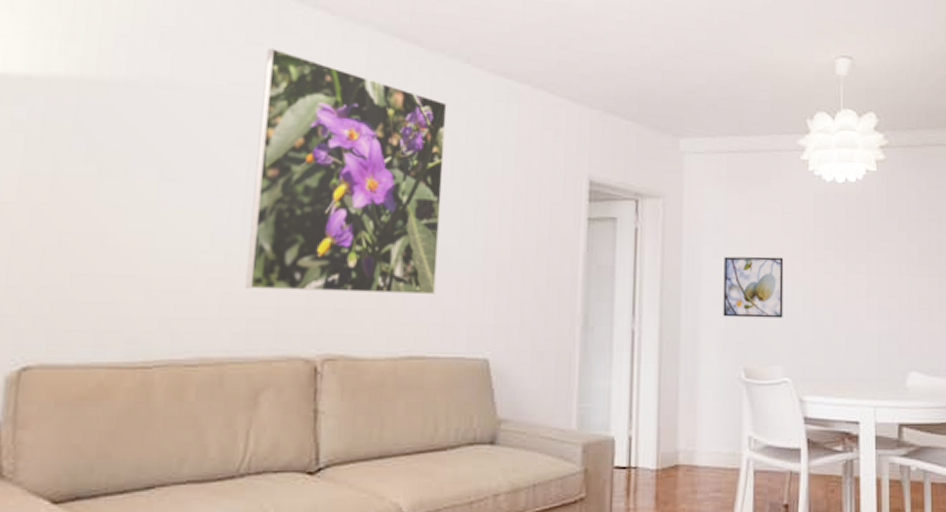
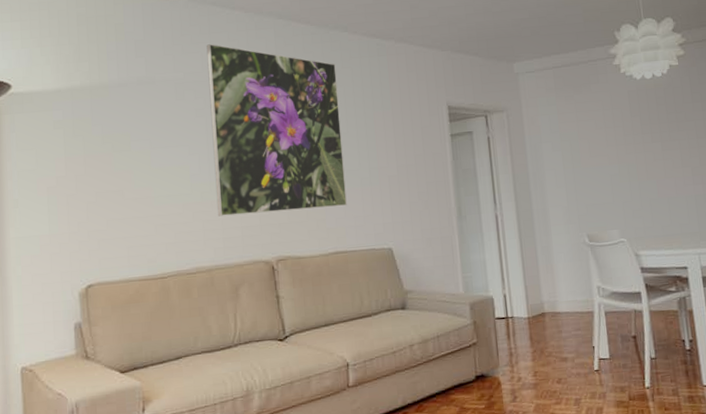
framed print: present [723,256,784,319] -> none [560,145,614,197]

